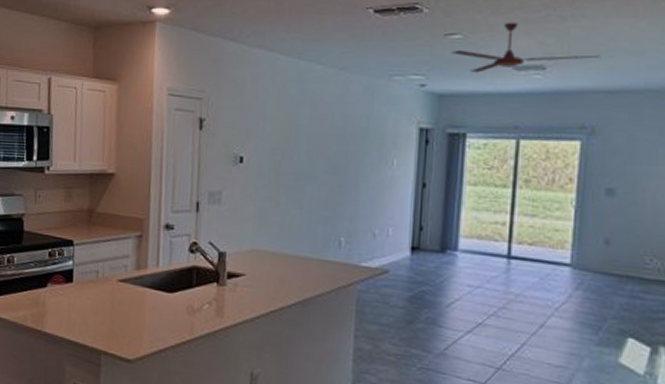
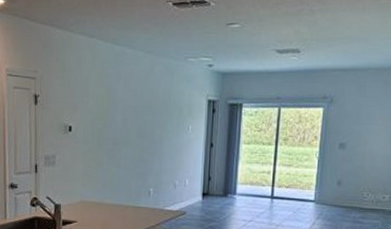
ceiling fan: present [452,22,601,73] -> none [232,14,339,56]

